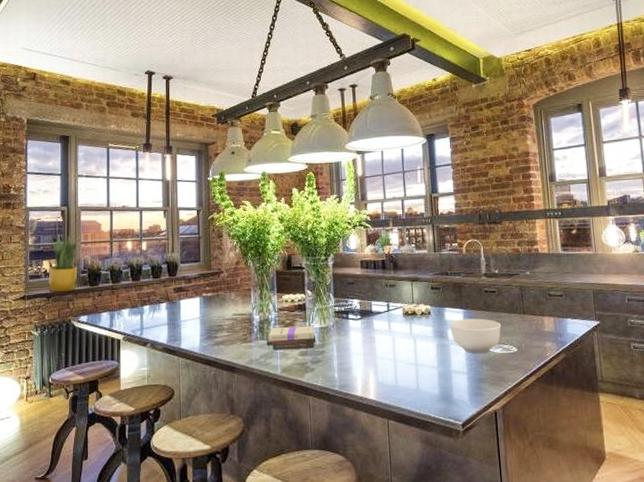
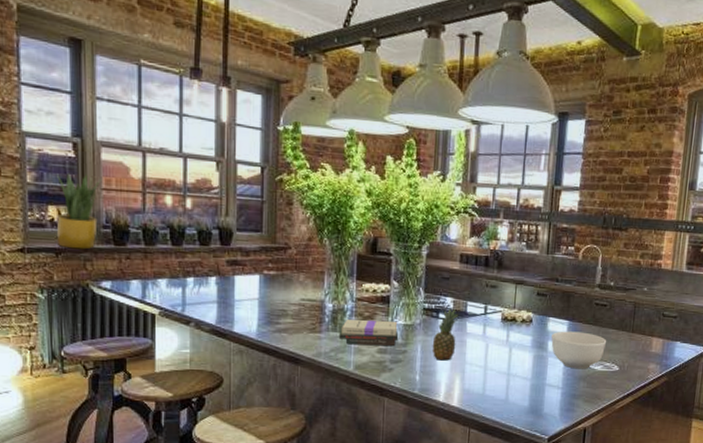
fruit: none [345,310,366,357] -> present [432,309,459,361]

